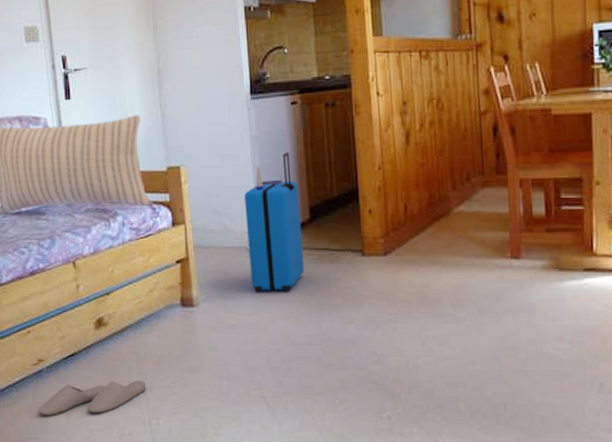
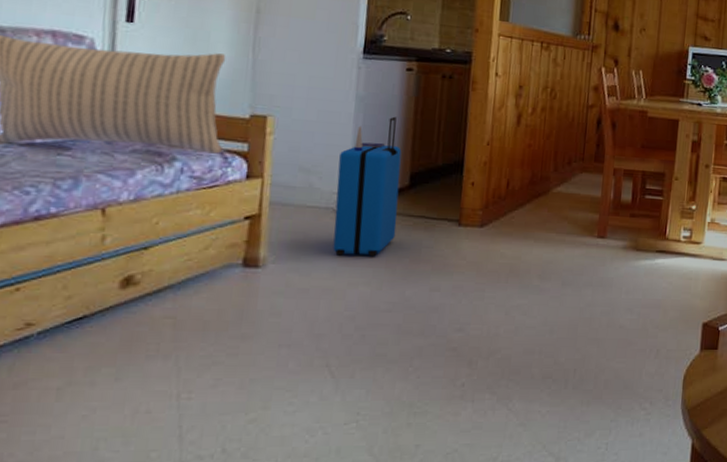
slippers: present [39,380,147,416] -> none [14,349,181,393]

